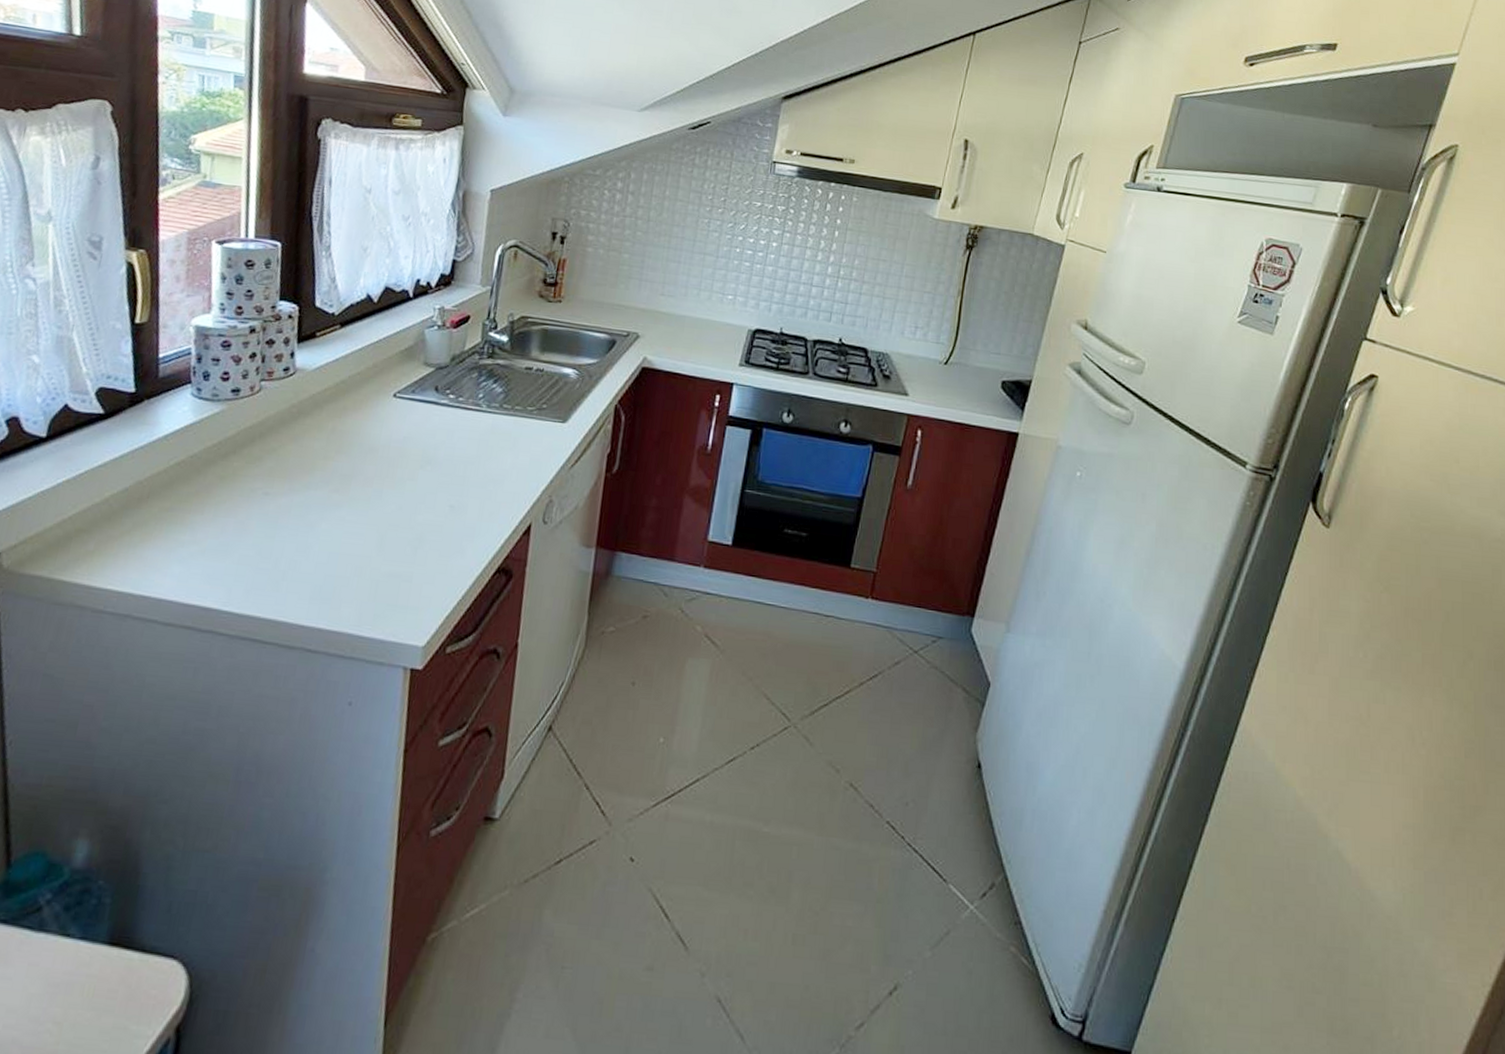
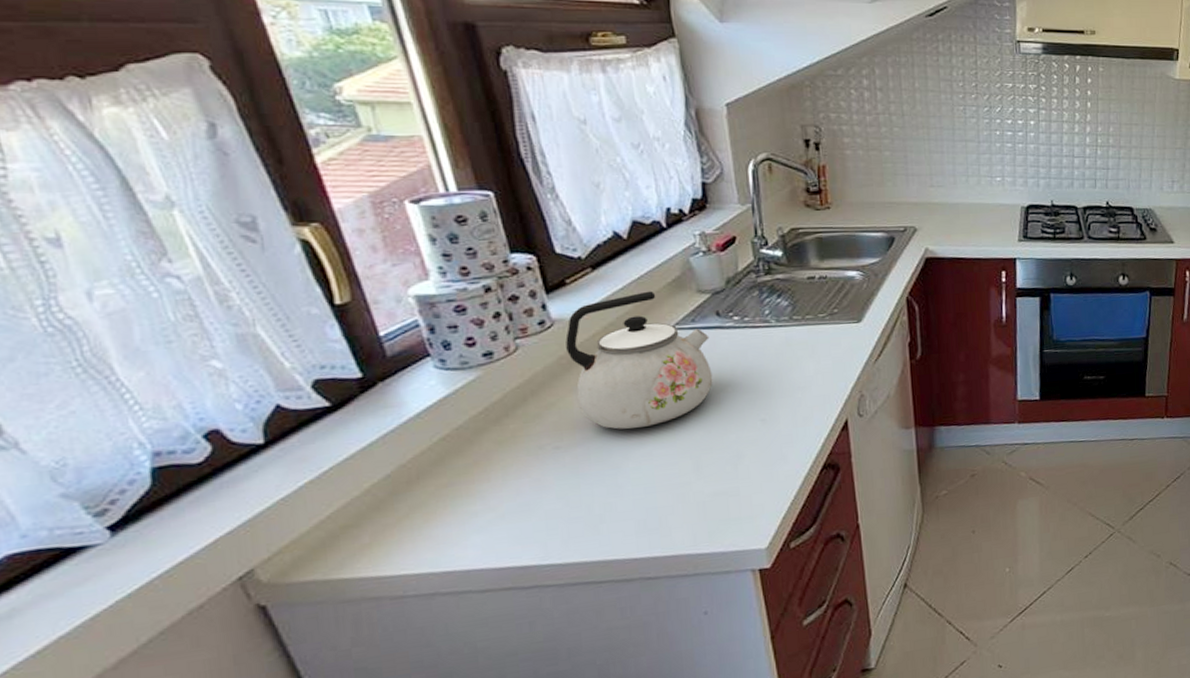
kettle: none [295,355,424,490] -> present [565,291,713,430]

